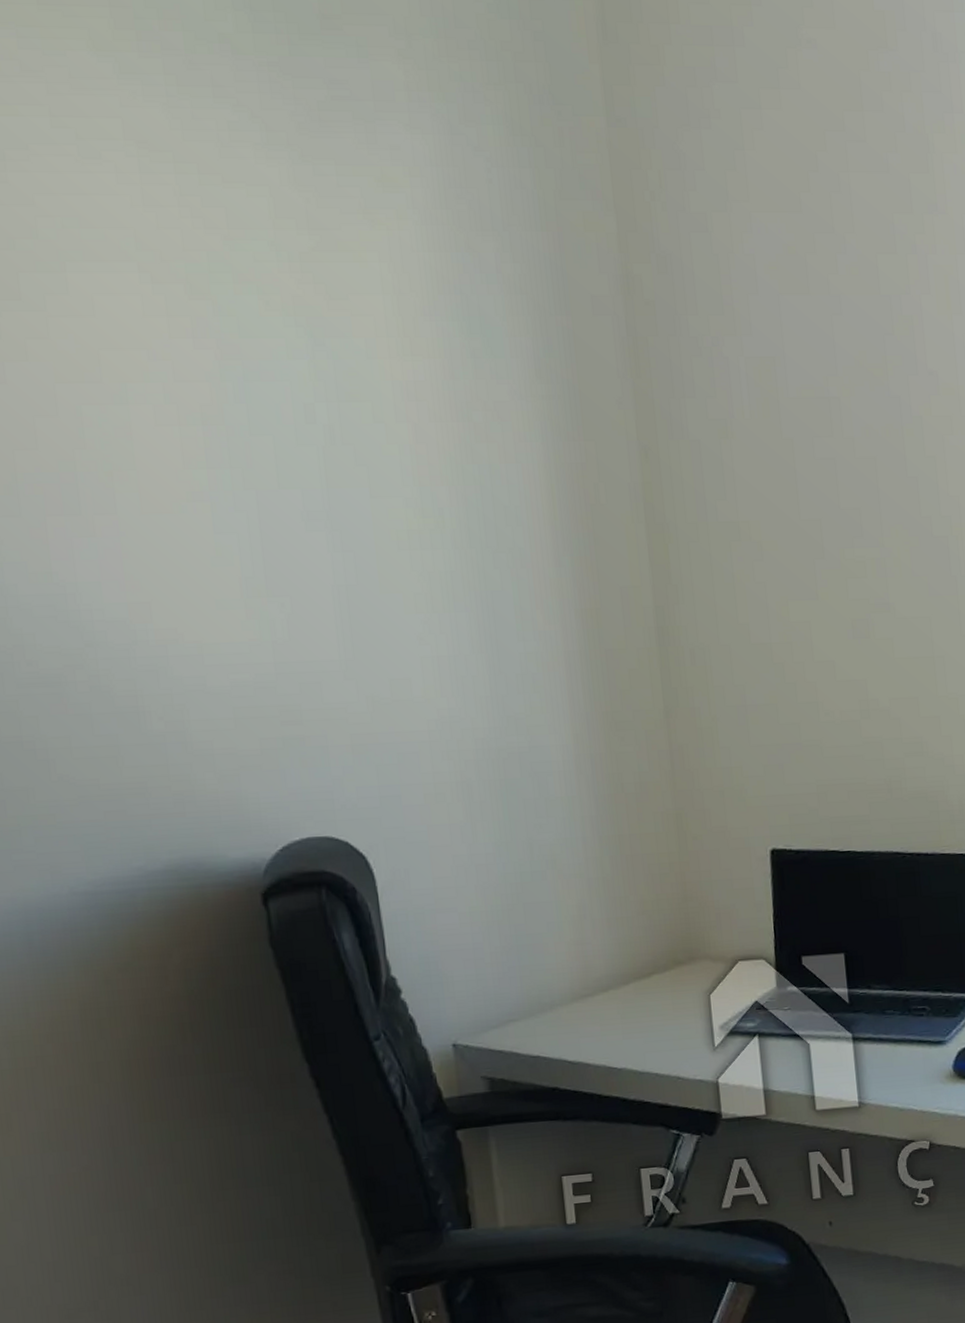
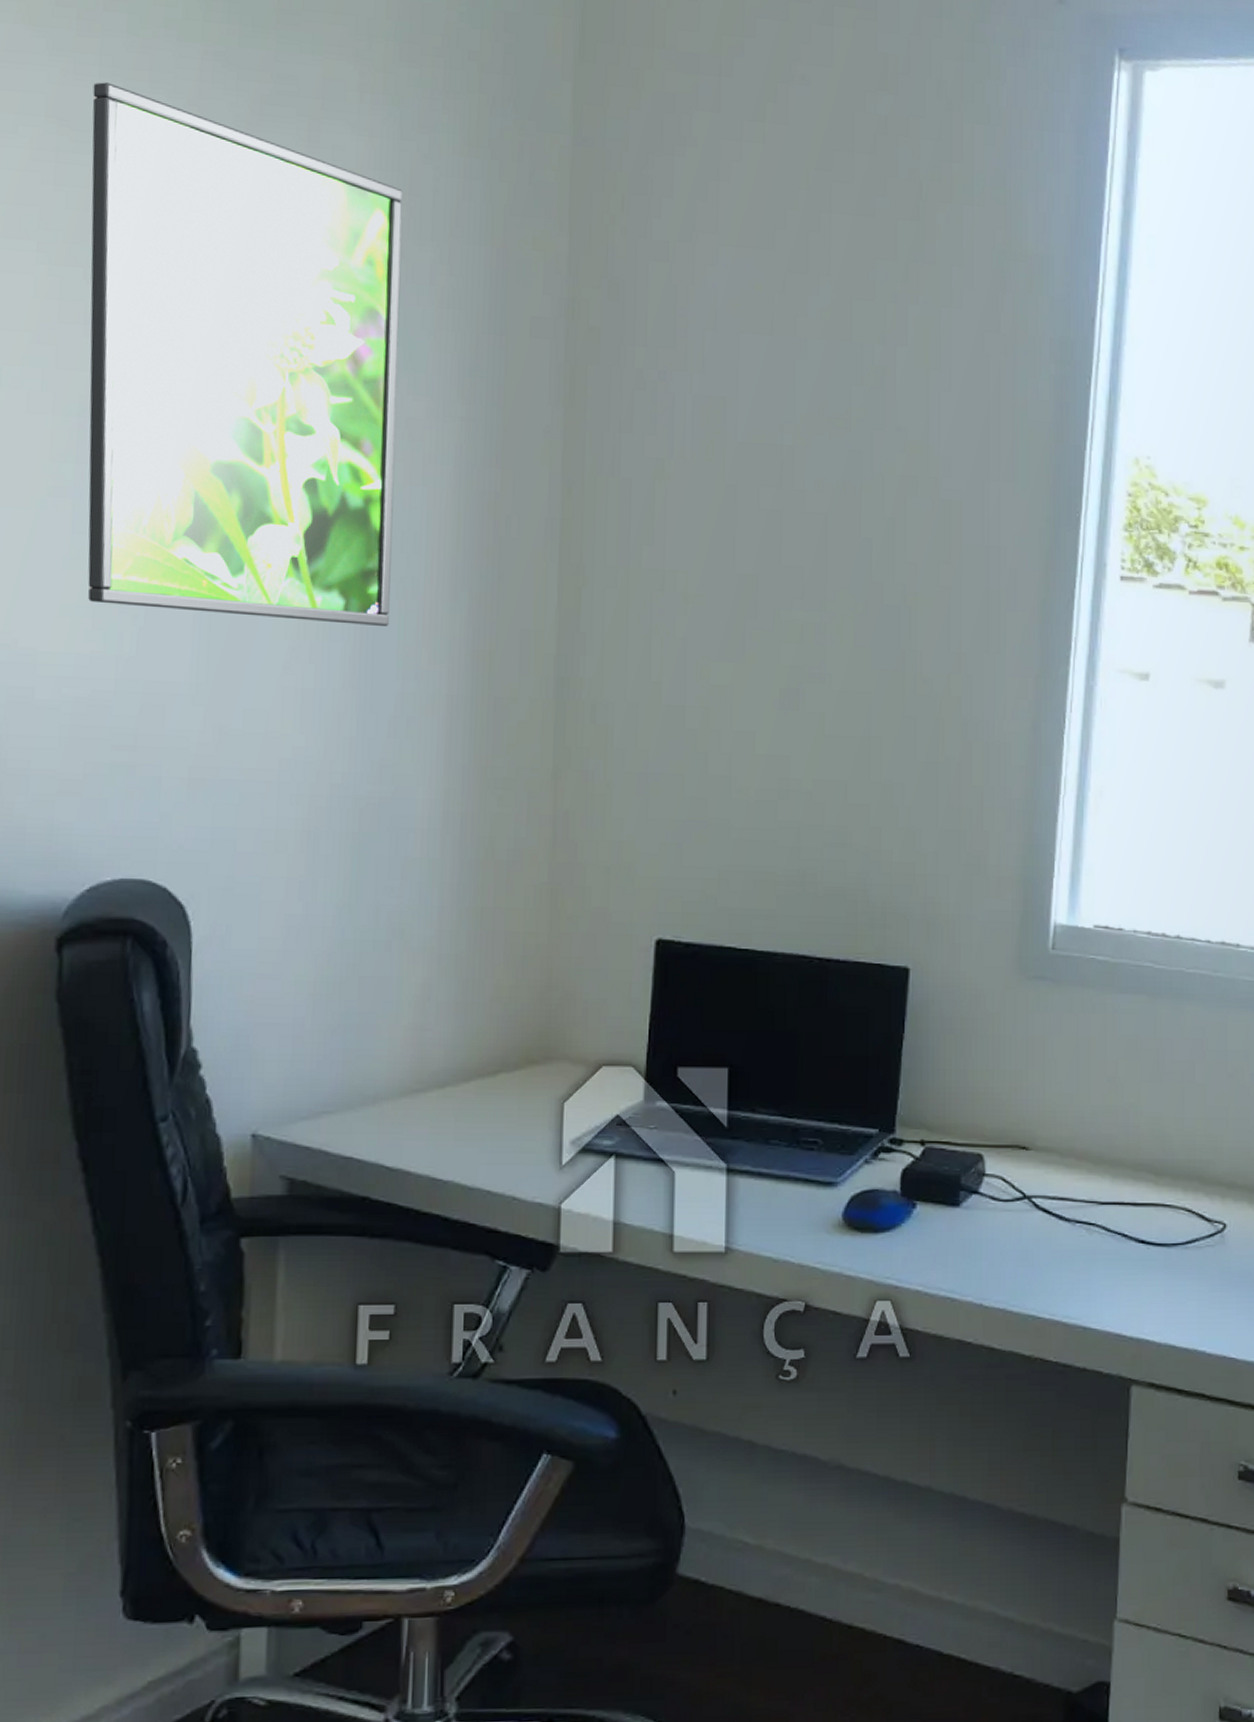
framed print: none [162,101,504,596] -> present [87,82,403,626]

